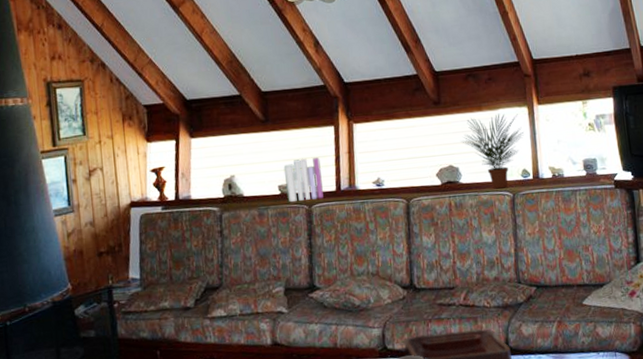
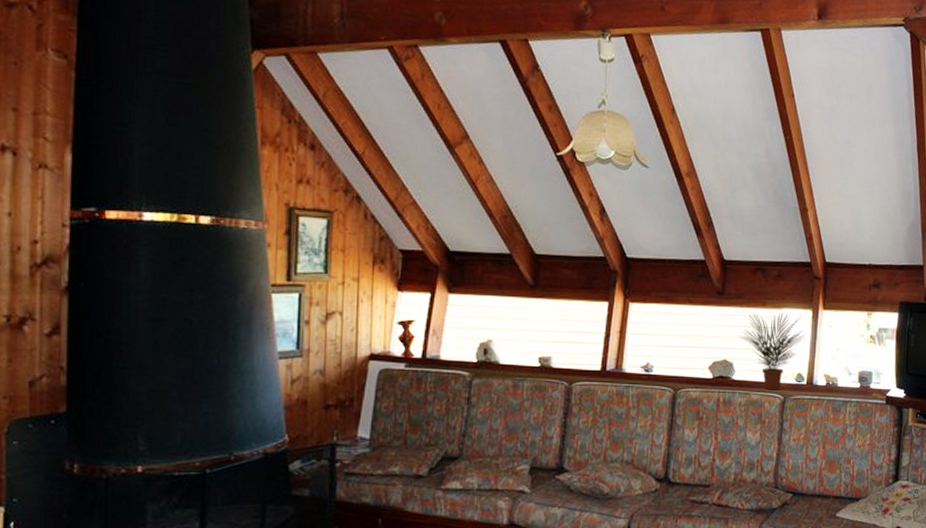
books: present [283,158,325,203] -> none [546,331,588,377]

